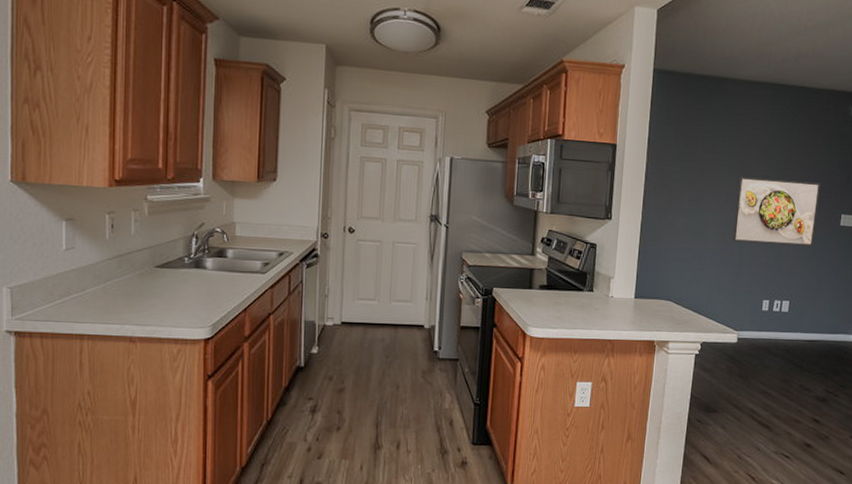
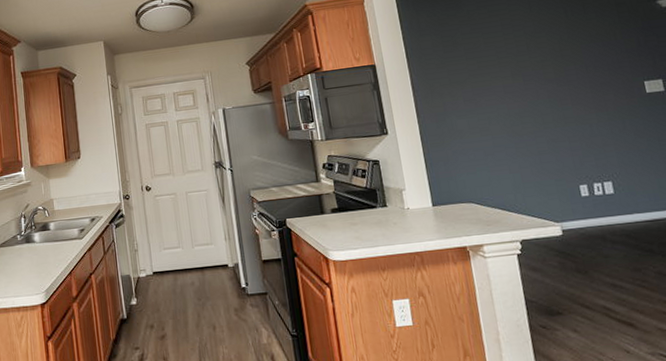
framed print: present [732,176,820,247] -> none [512,55,621,132]

